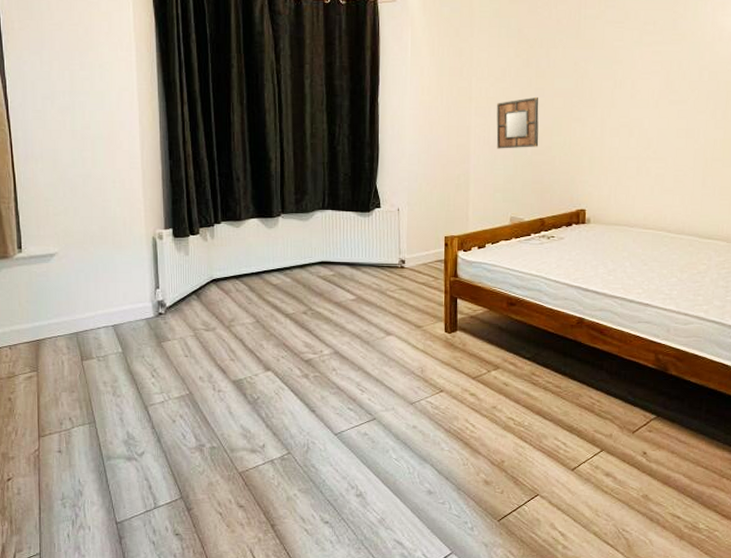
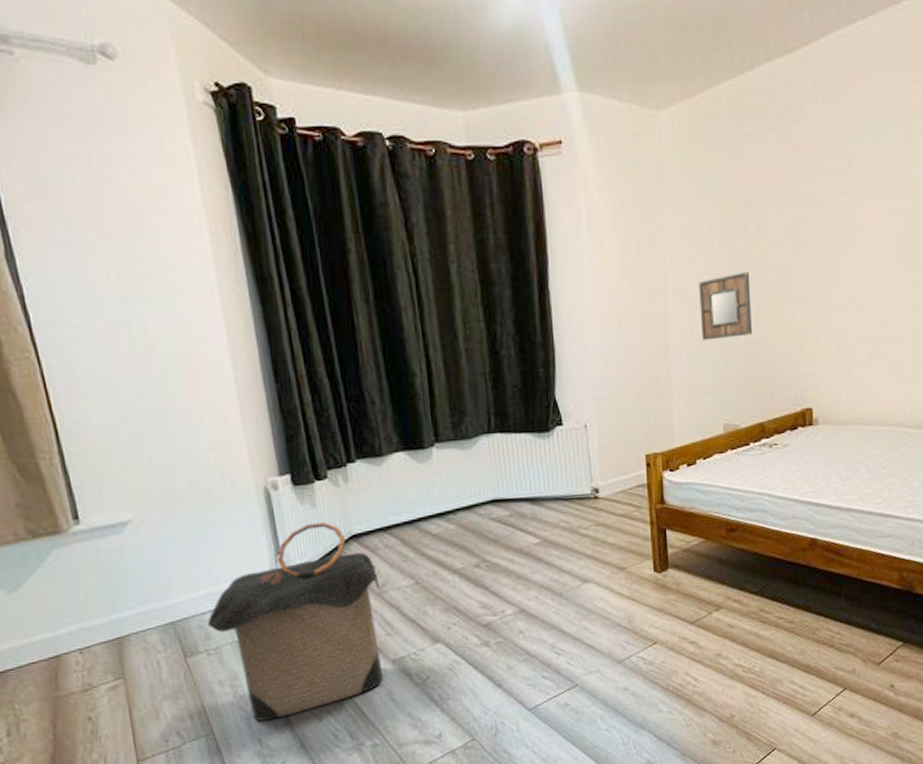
laundry hamper: none [100,267,229,417] -> present [207,522,384,721]

